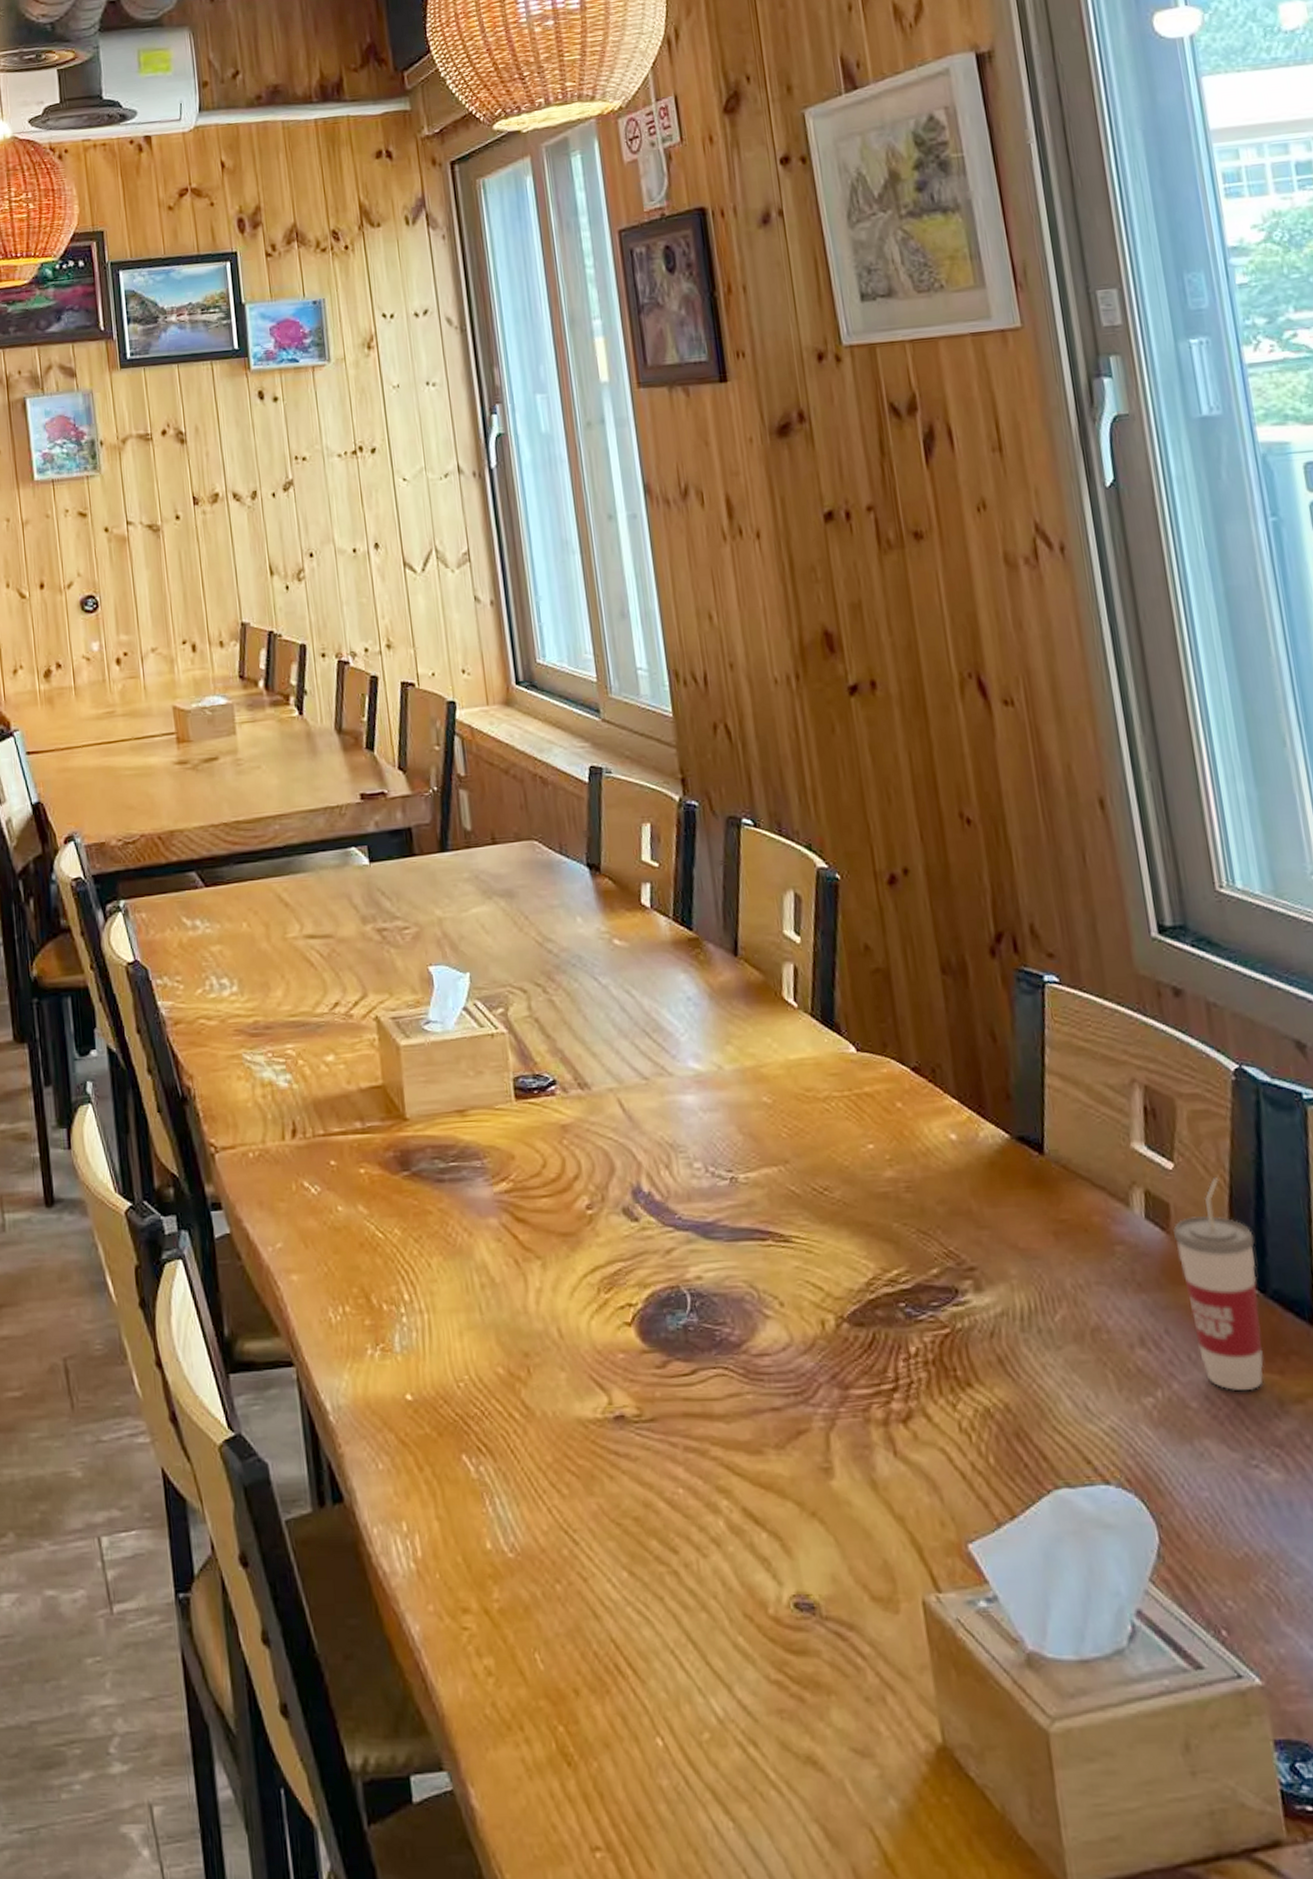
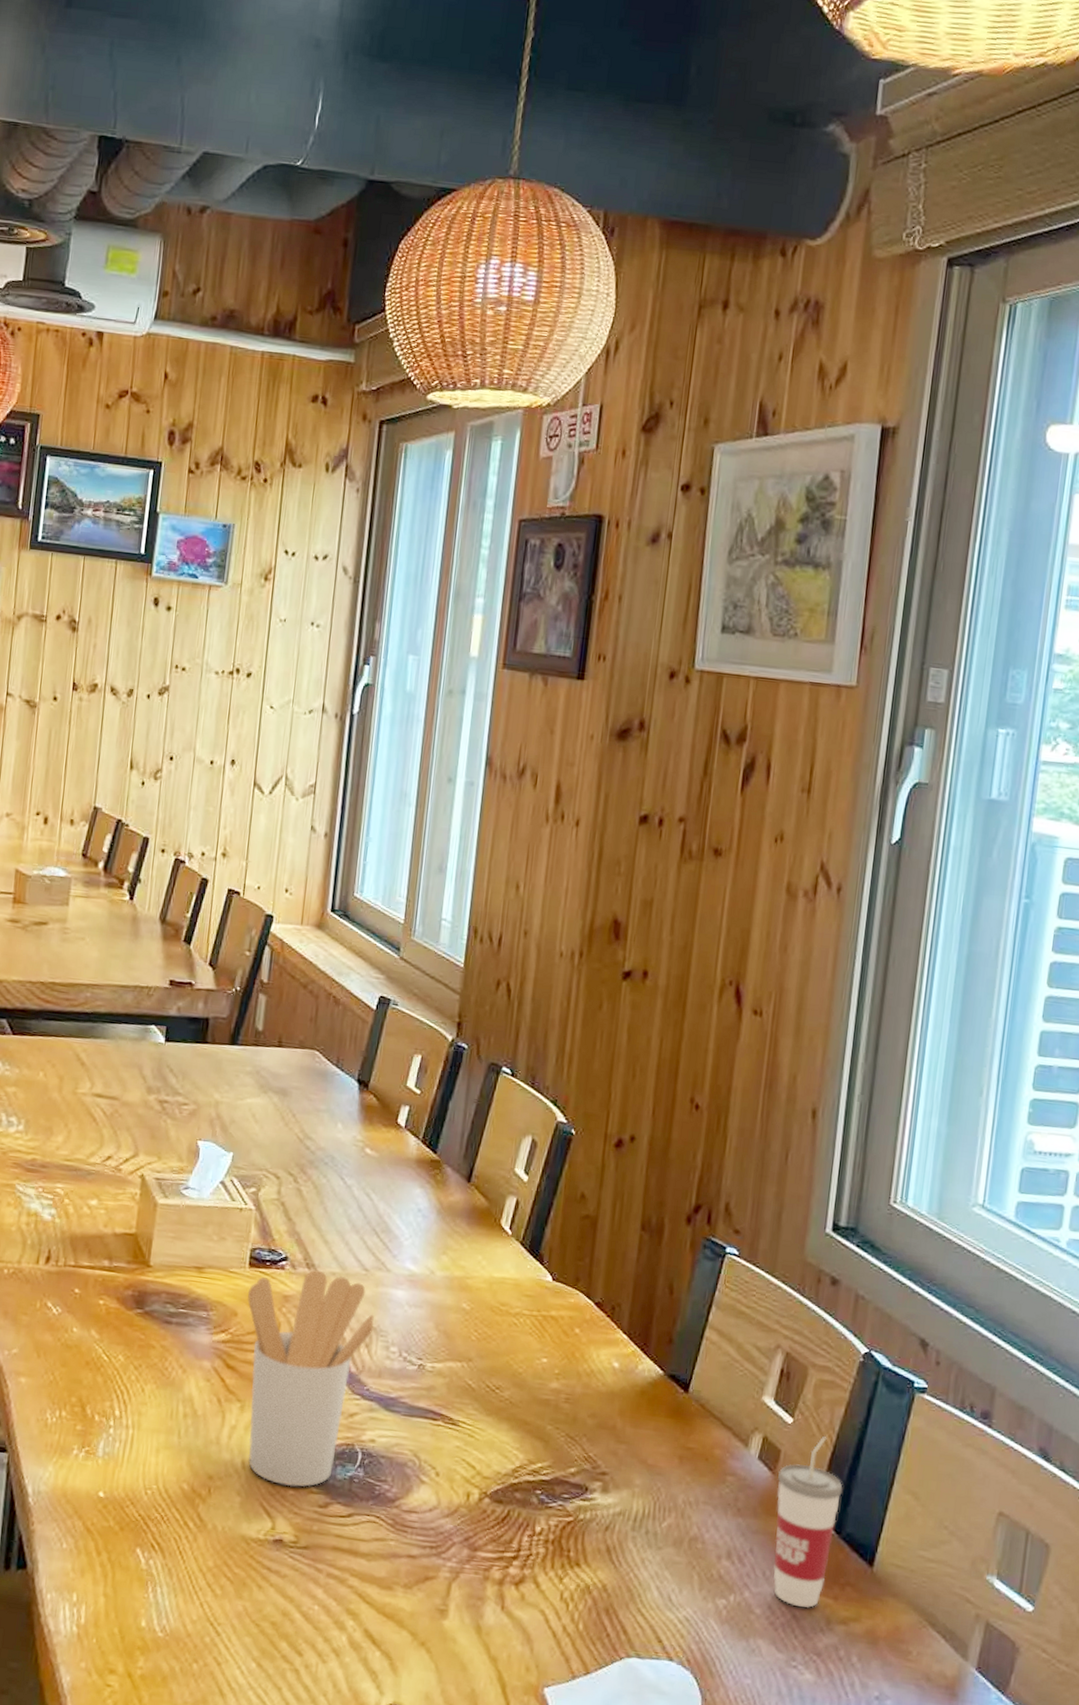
utensil holder: none [521,1088,671,1350] -> present [247,1269,375,1487]

